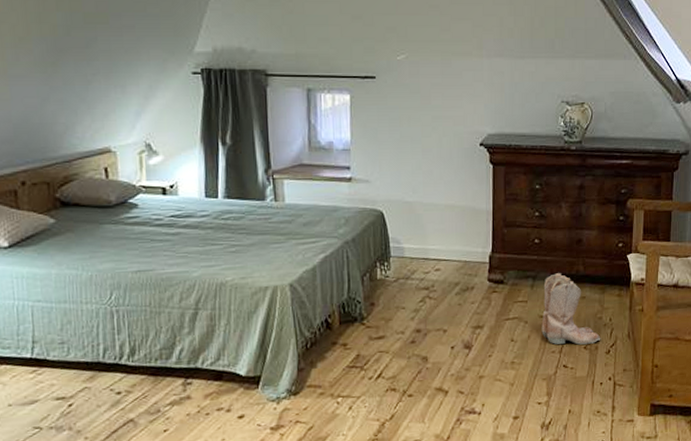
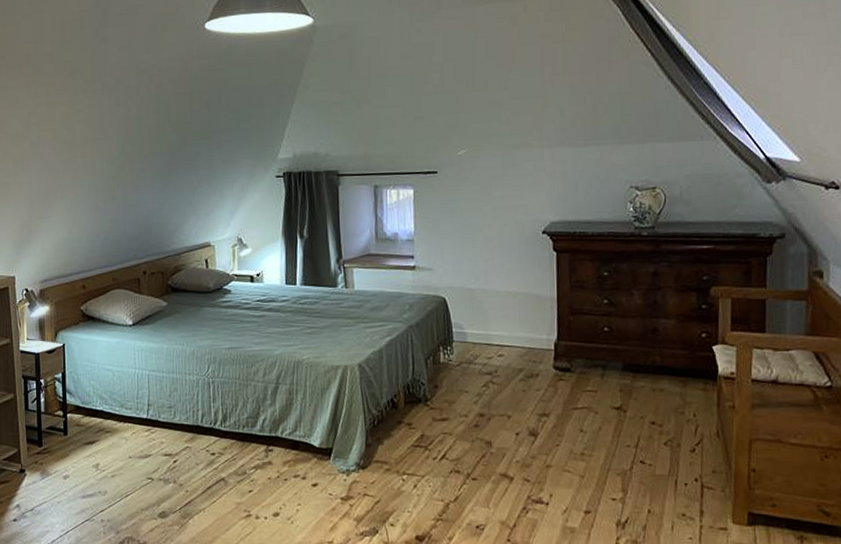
boots: present [541,273,601,345] -> none [614,363,684,440]

